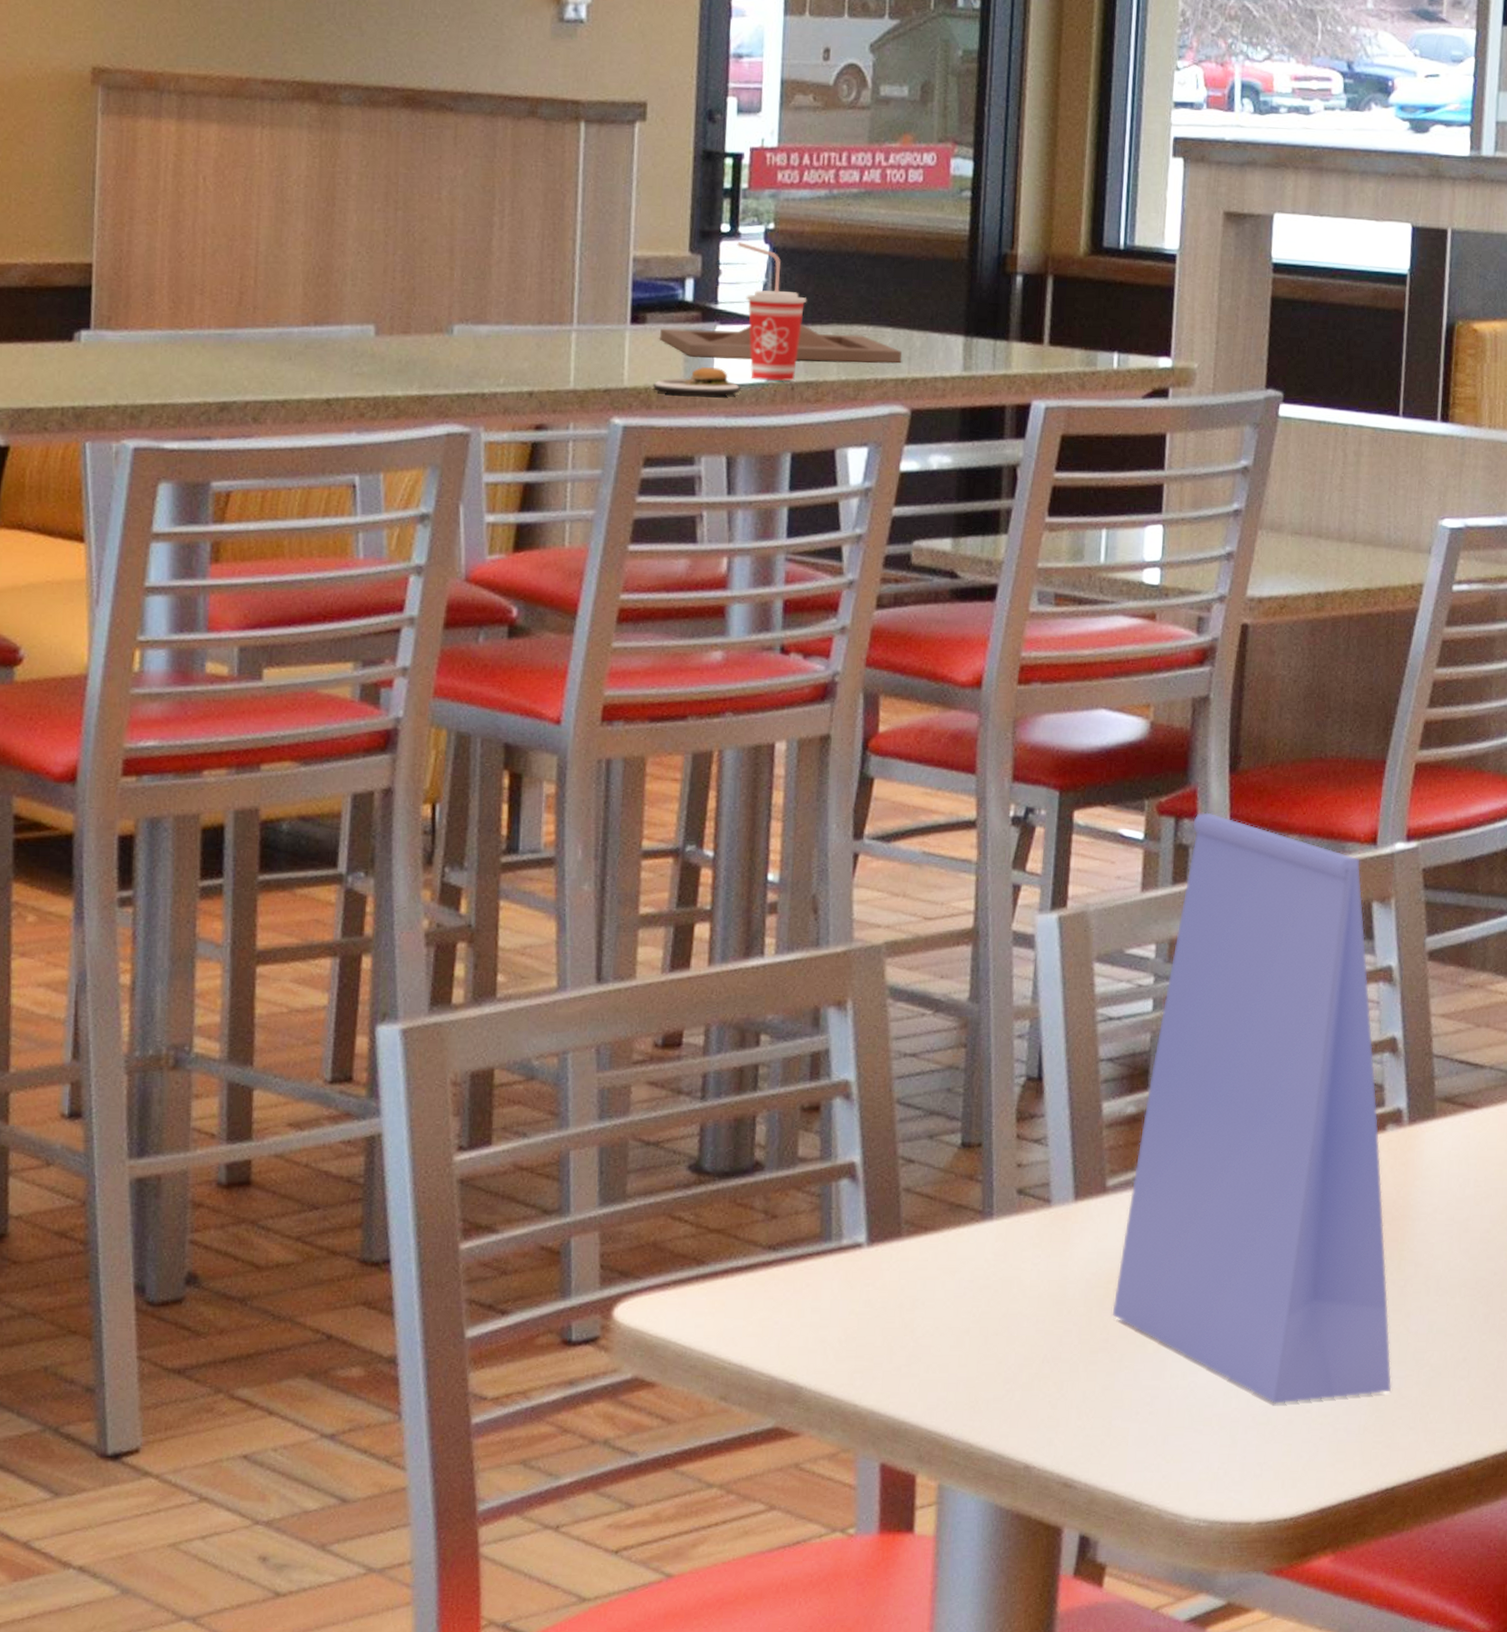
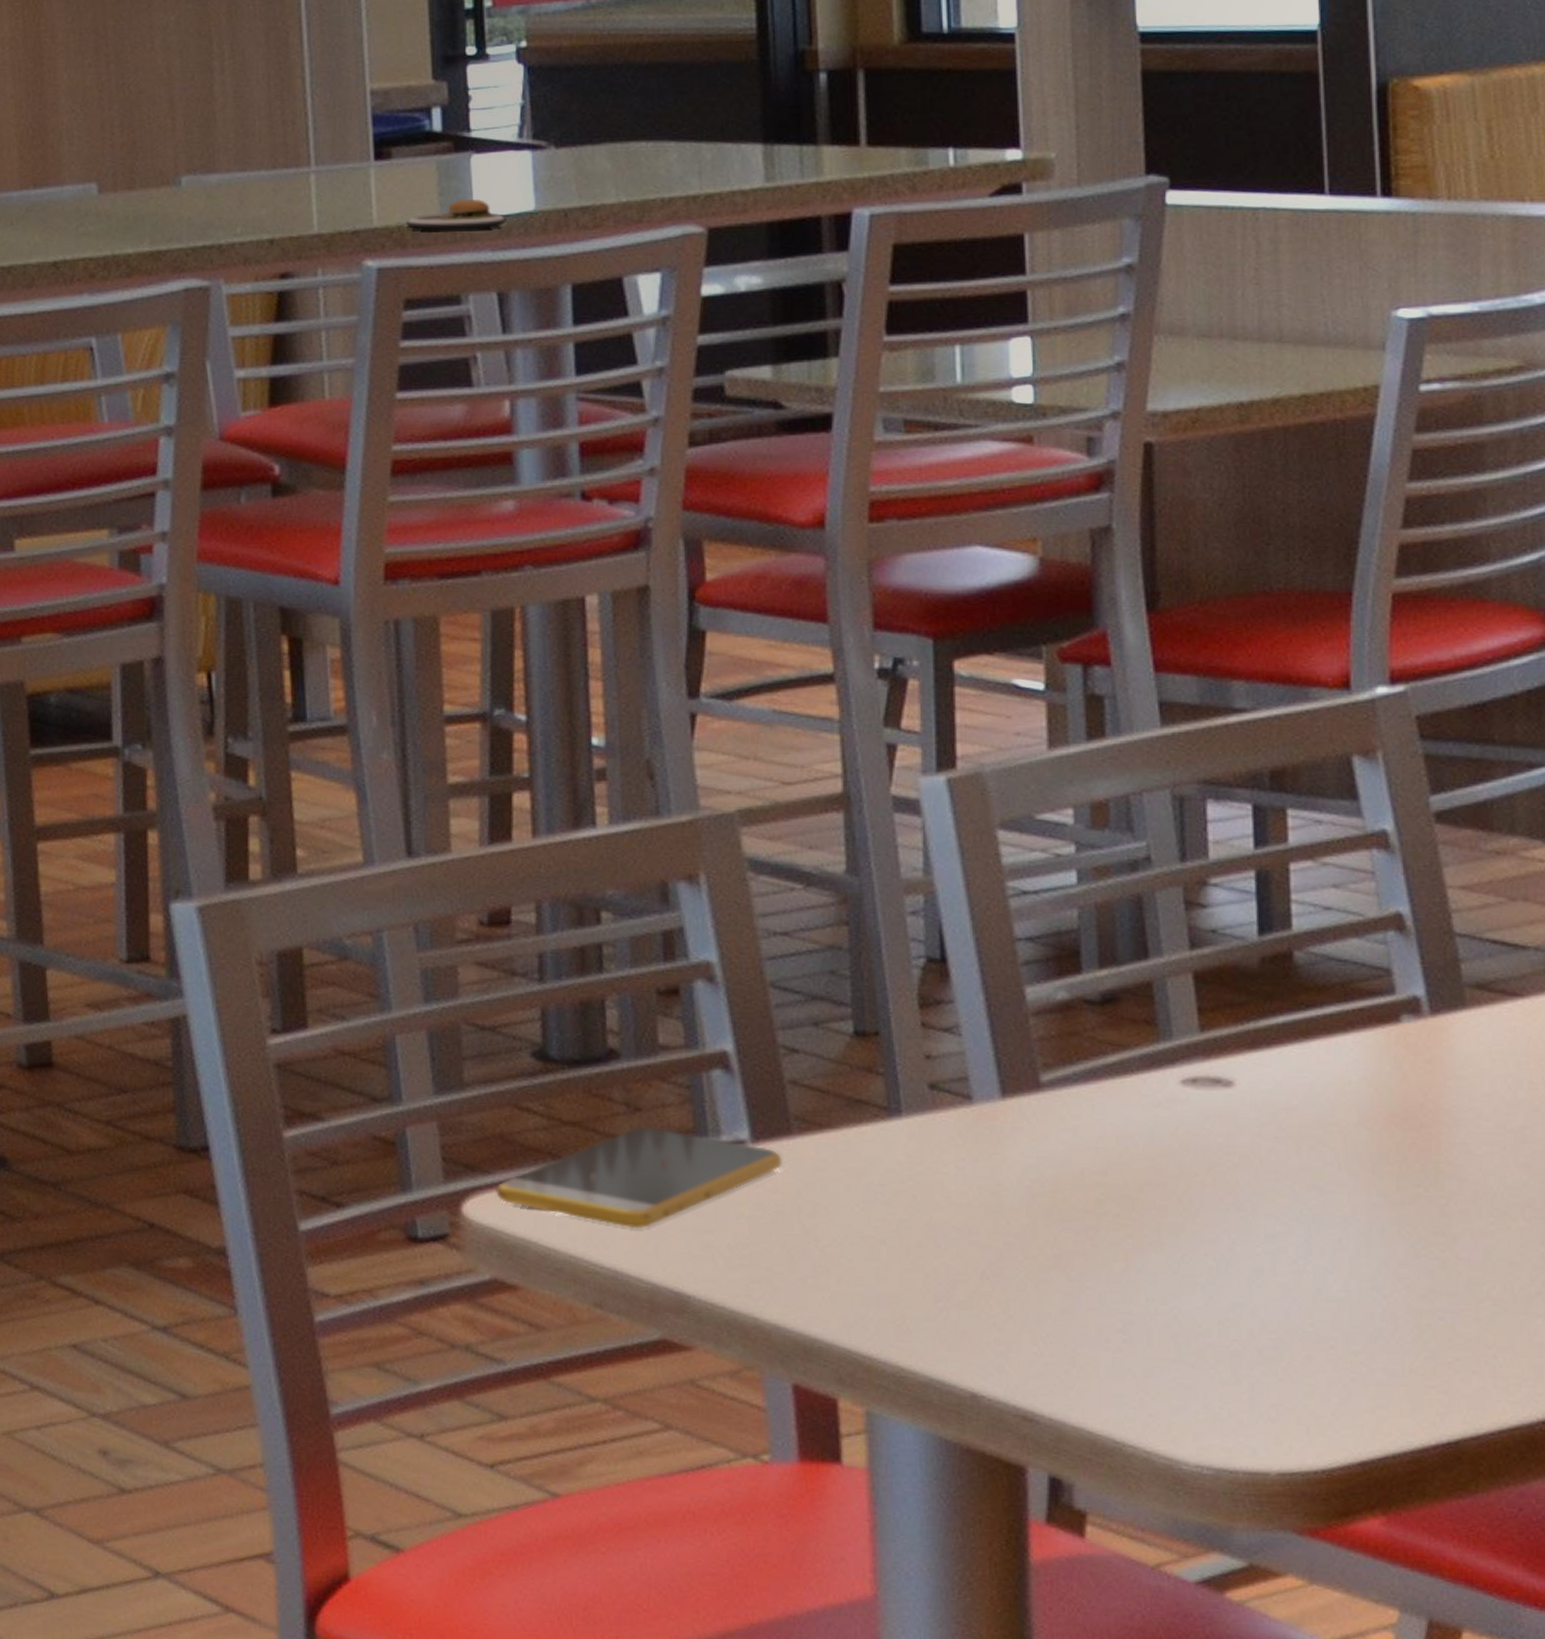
smartphone: none [644,1232,892,1327] -> present [496,1126,783,1229]
tray: present [660,323,903,364] -> none [409,145,691,191]
beverage cup: present [737,242,807,381] -> none [486,64,573,209]
paper bag: present [1112,812,1392,1404] -> none [1063,658,1442,1337]

